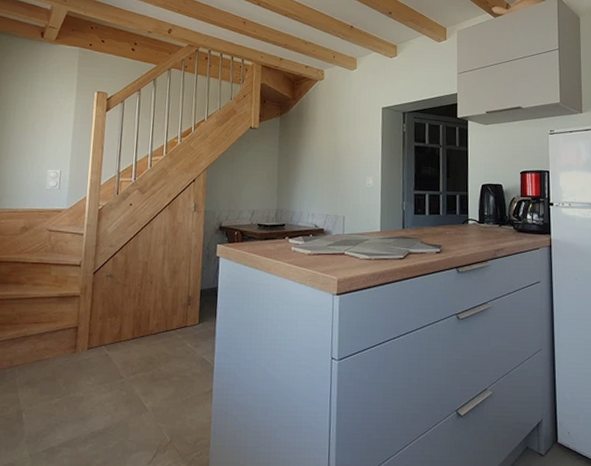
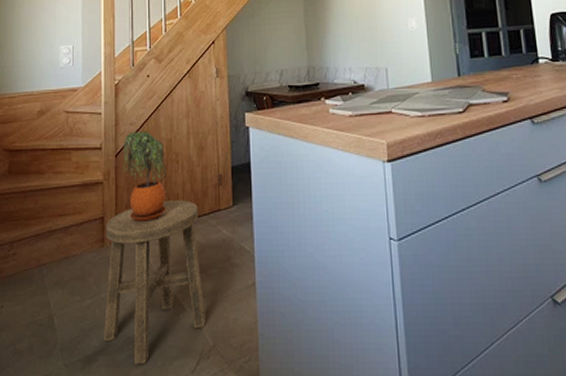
stool: none [68,315,167,456] -> present [103,200,206,365]
potted plant: none [99,253,141,333] -> present [122,131,167,222]

